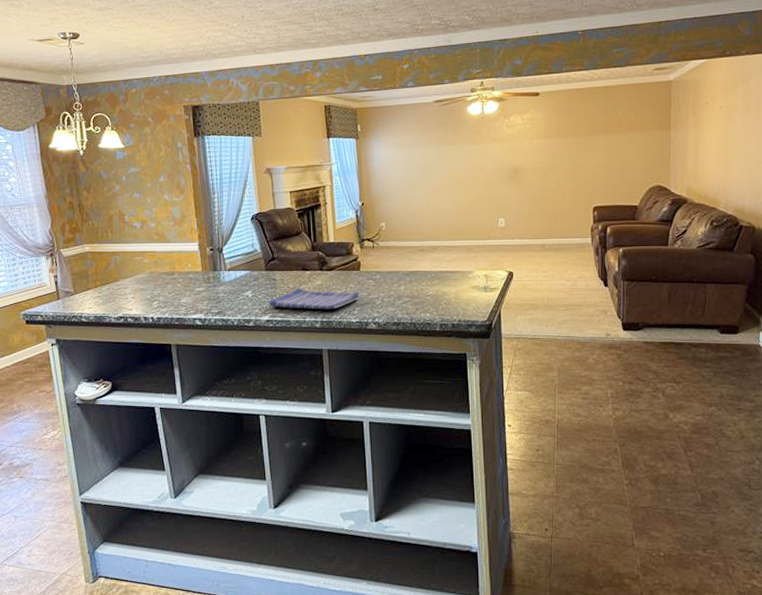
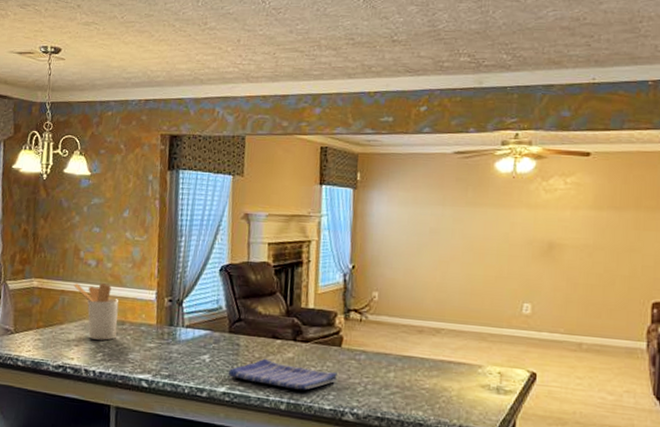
utensil holder: none [123,241,168,291] -> present [73,283,119,341]

